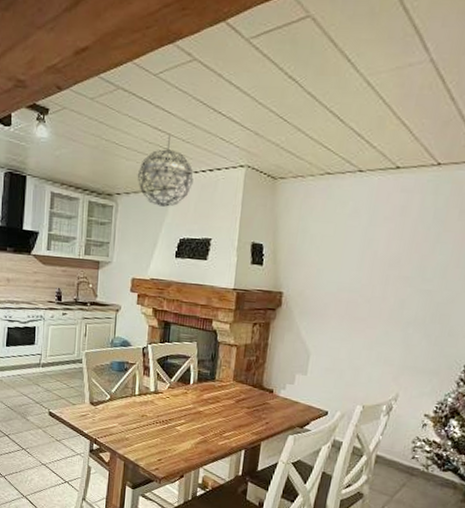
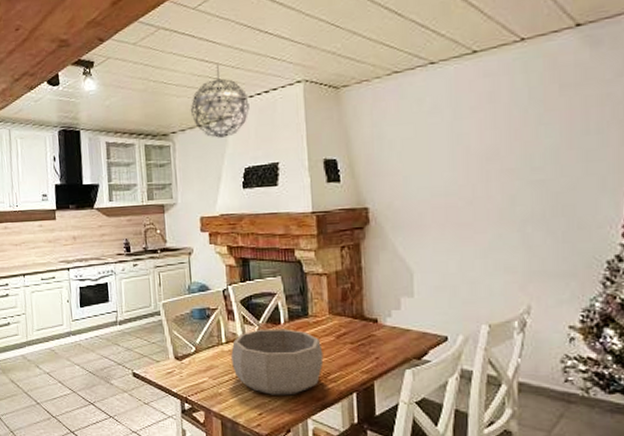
decorative bowl: none [141,386,223,447] -> present [231,329,324,396]

